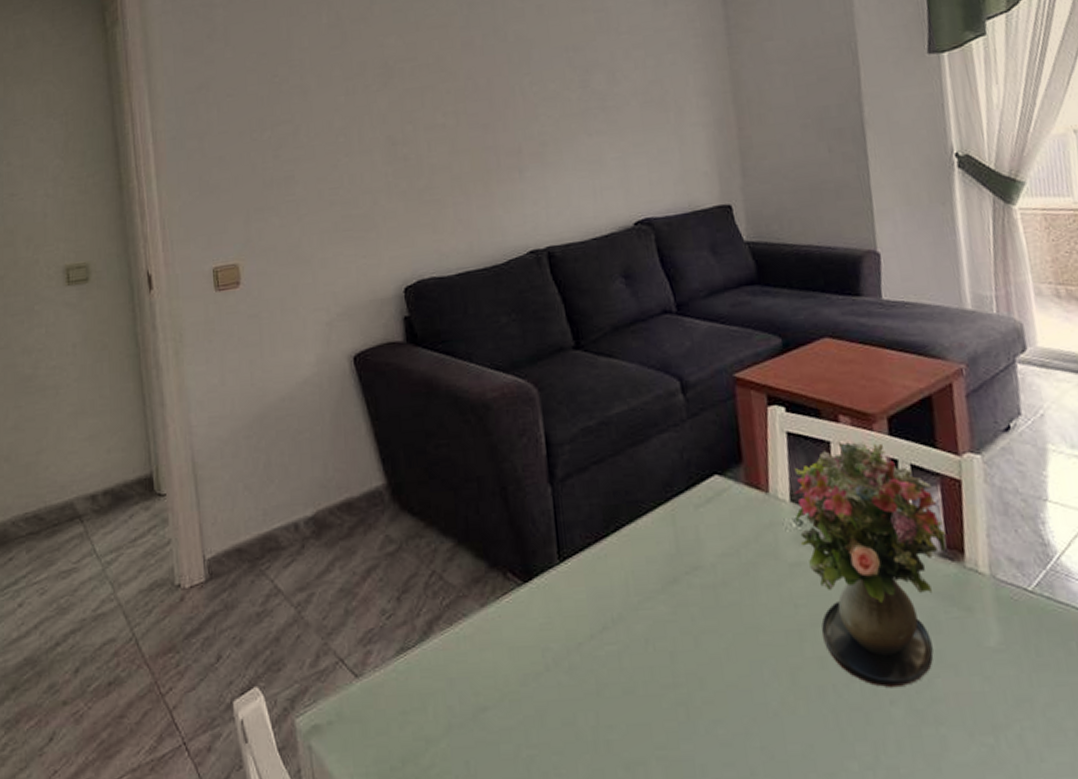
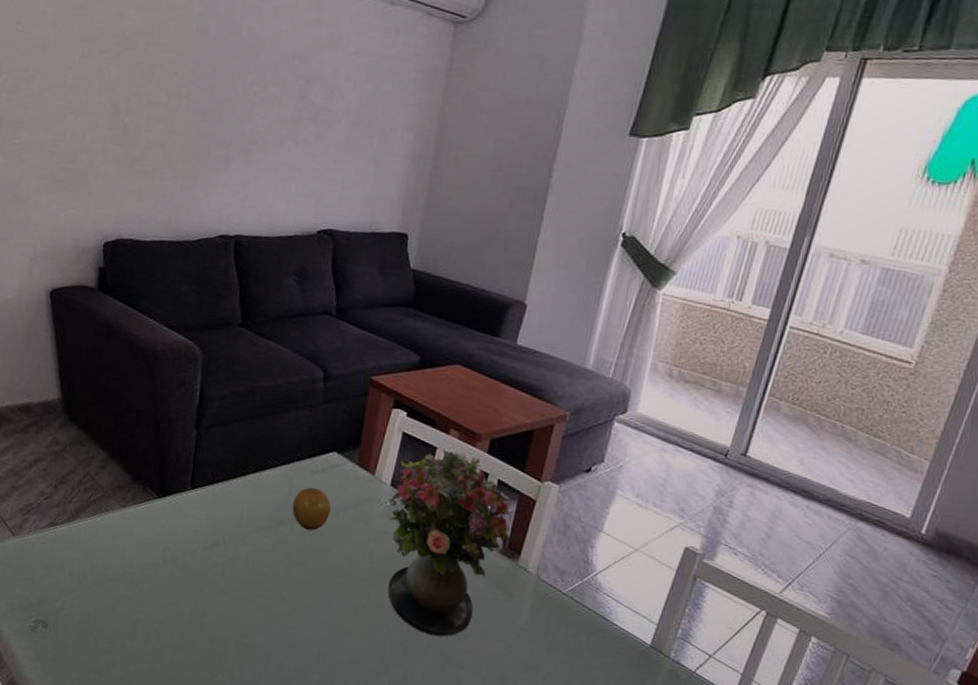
fruit: none [682,526,730,582] -> present [292,487,331,531]

